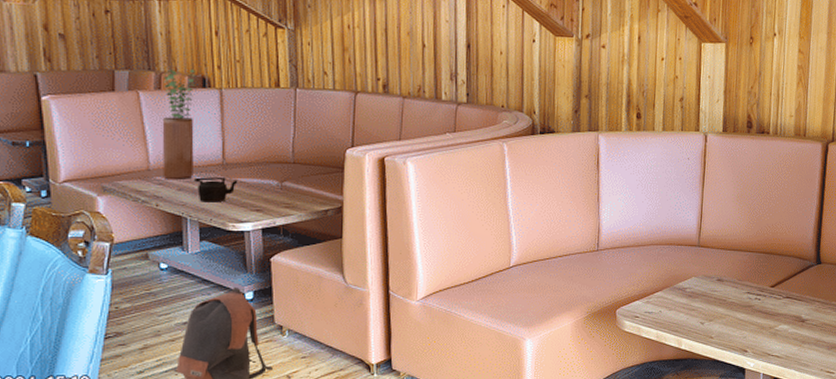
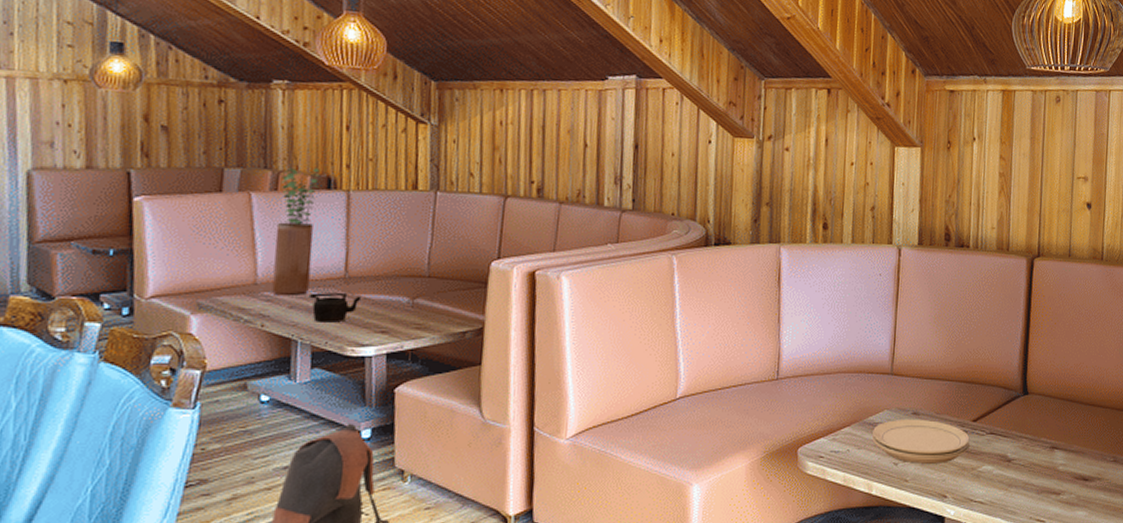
plate: none [682,284,768,323] -> present [872,418,970,464]

